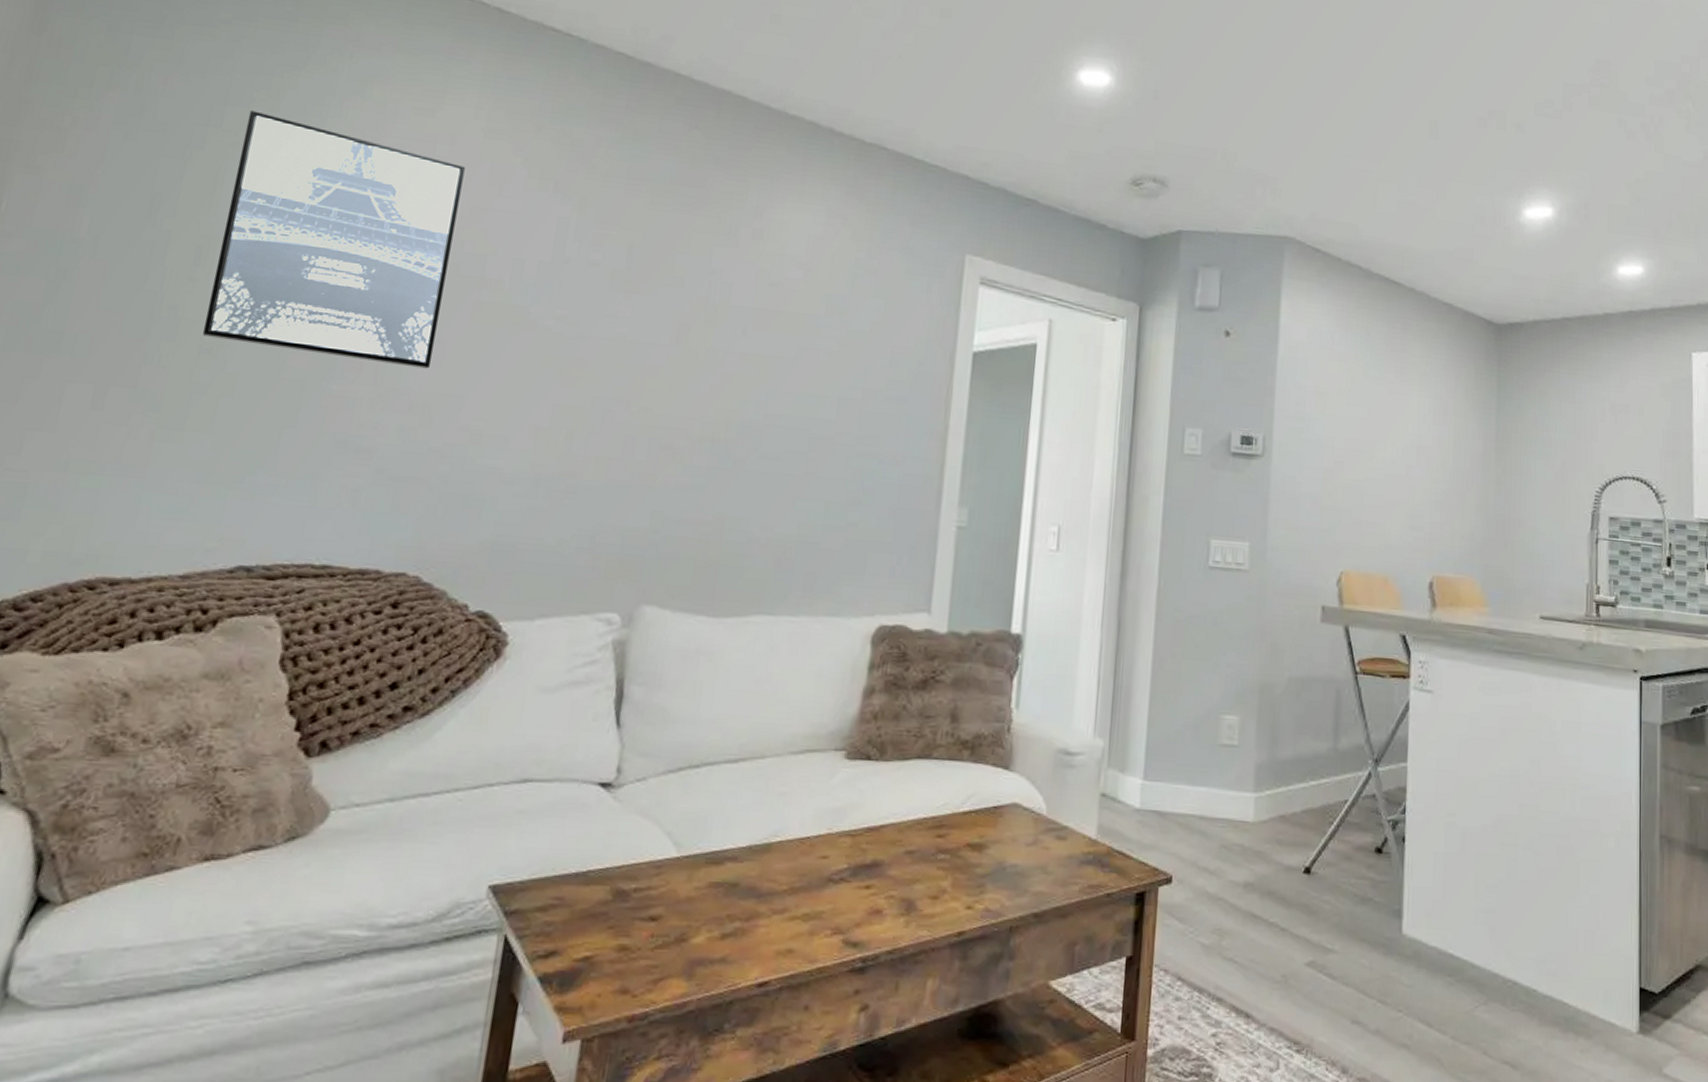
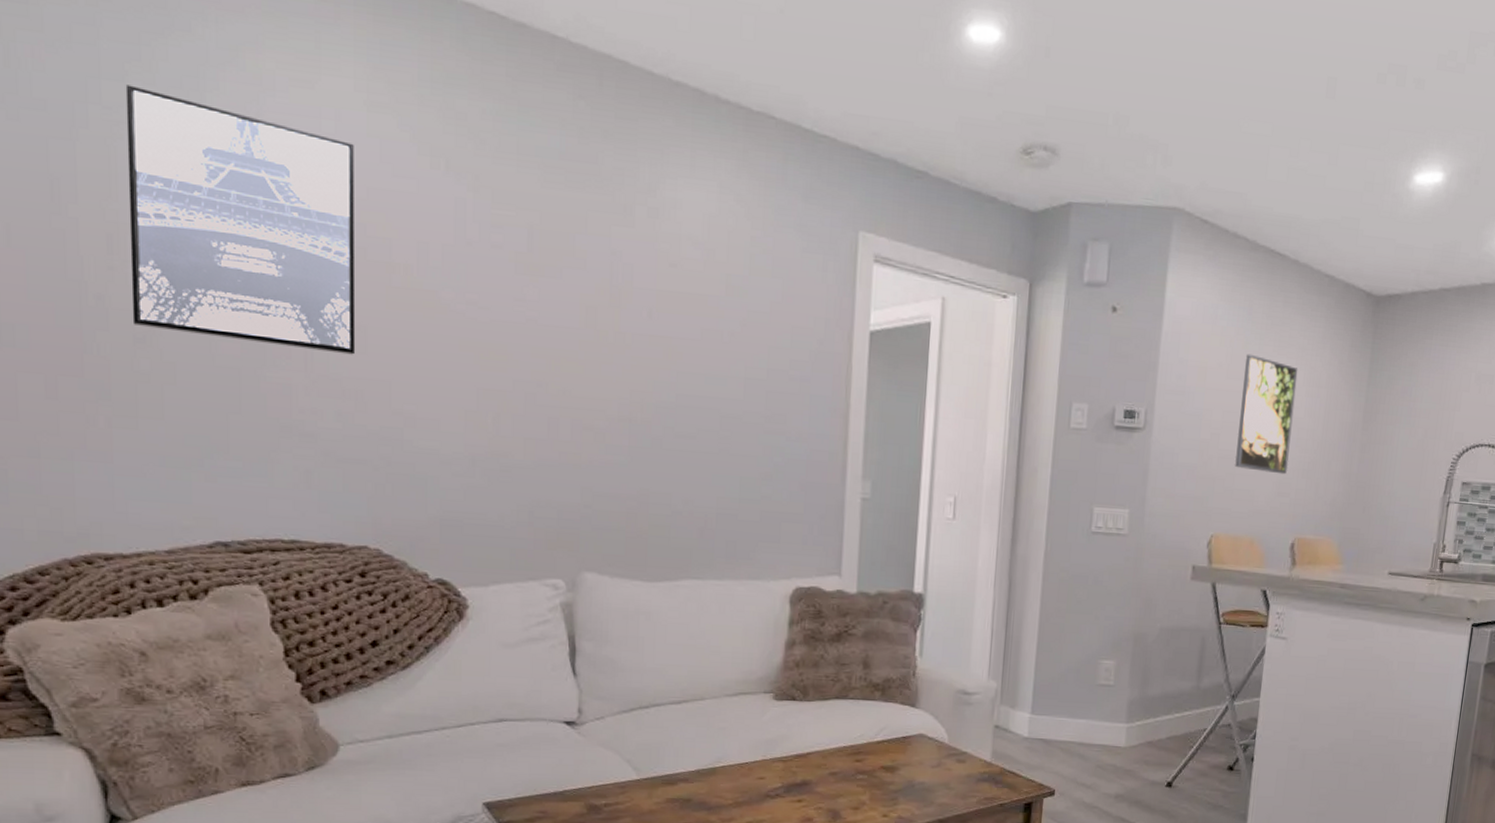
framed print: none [1361,380,1423,507] -> present [1234,353,1298,475]

